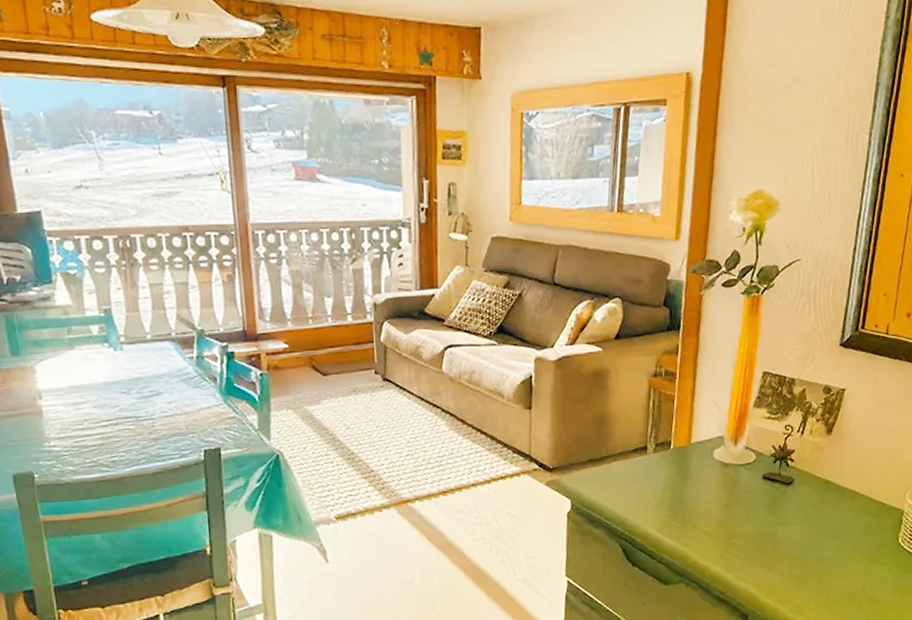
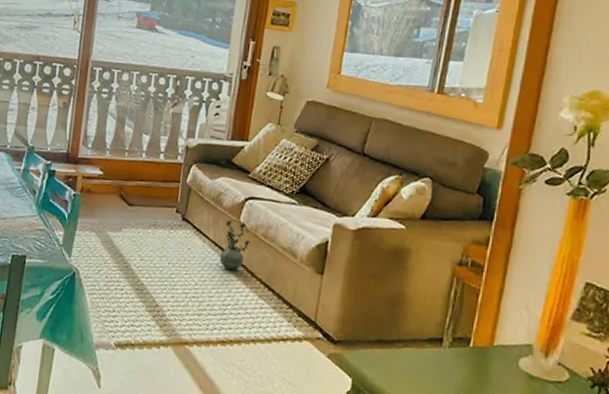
potted plant: none [427,372,457,423] -> present [219,220,251,271]

